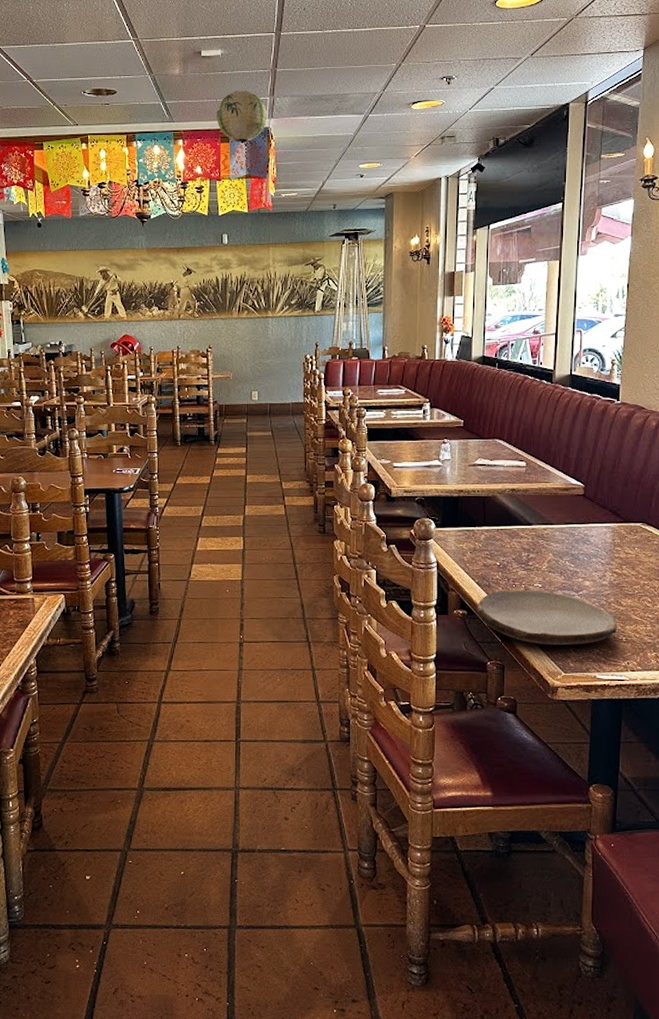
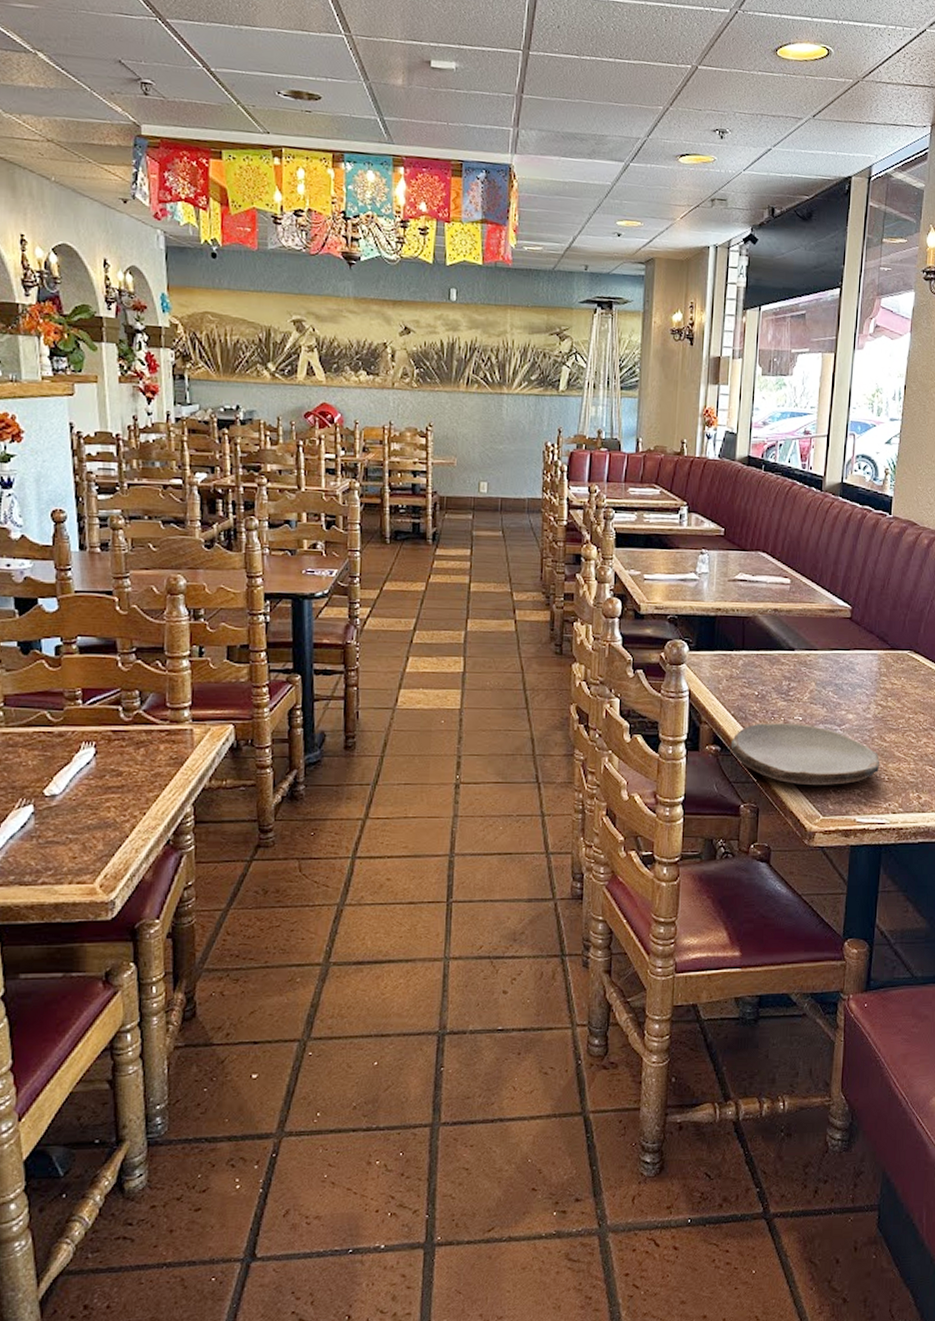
paper lantern: present [216,91,267,143] -> none [447,115,510,180]

